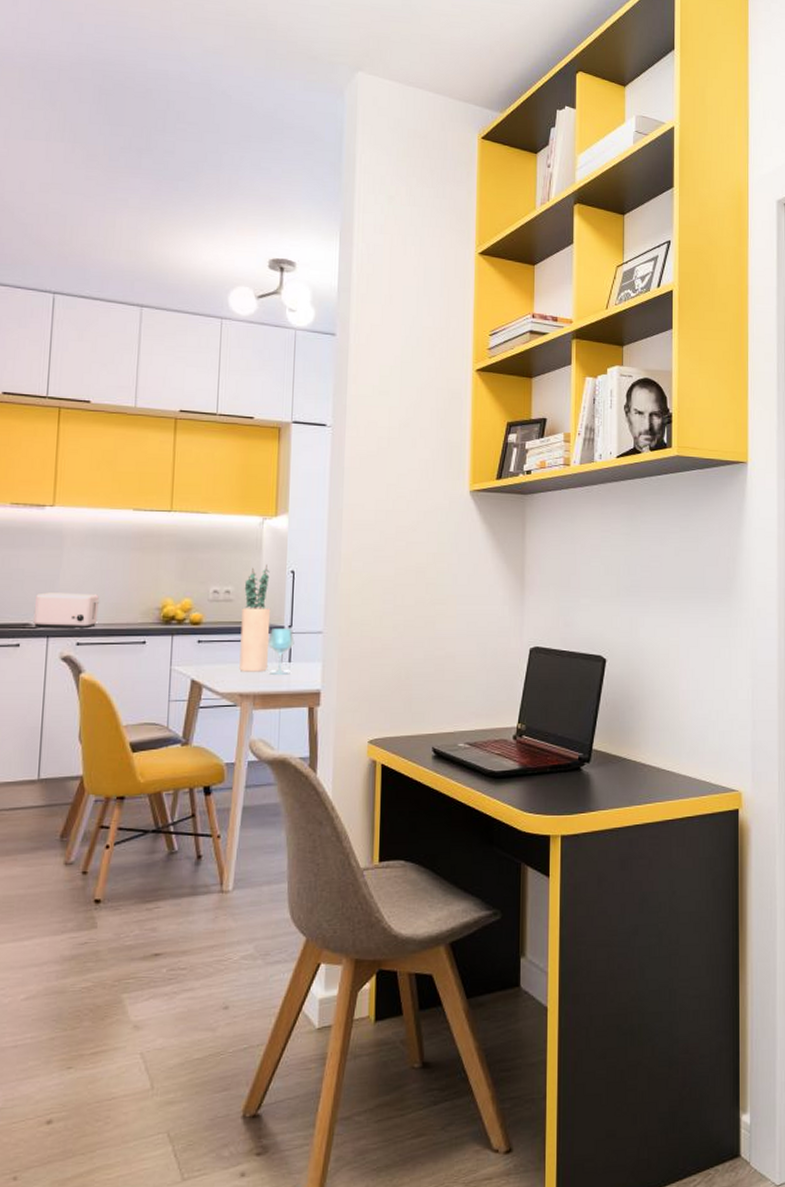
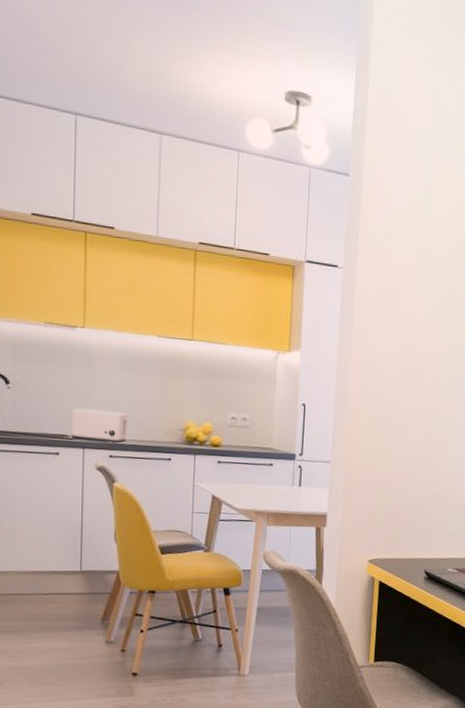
vase: present [239,565,271,672] -> none [255,396,284,494]
wine glass: present [268,628,295,675] -> none [281,455,305,498]

